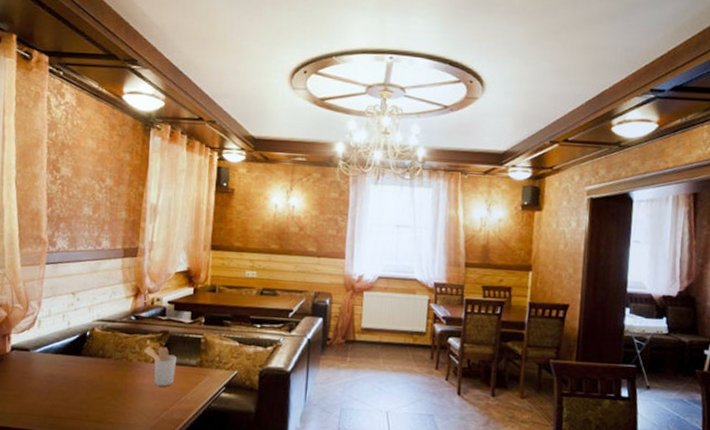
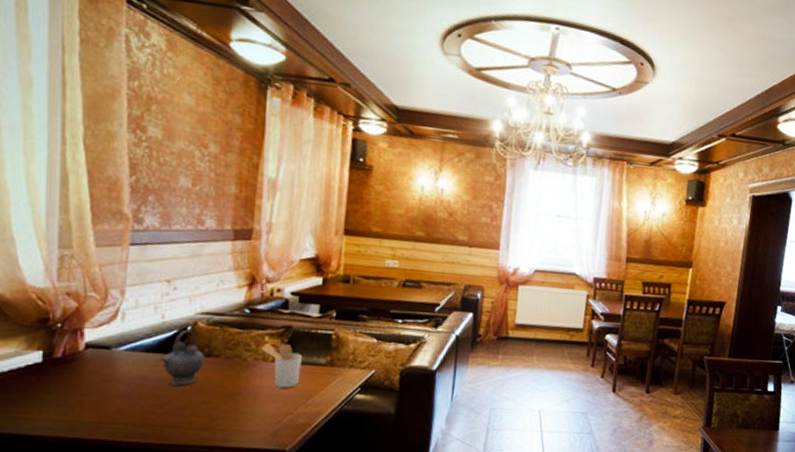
teapot: none [65,334,100,383] -> present [159,329,205,386]

